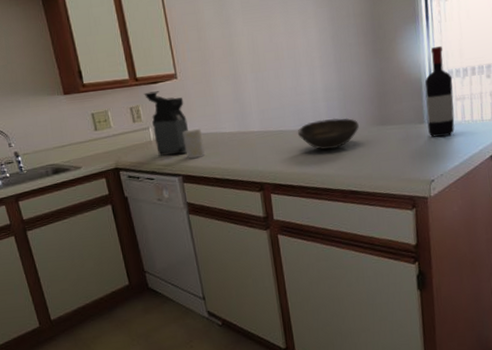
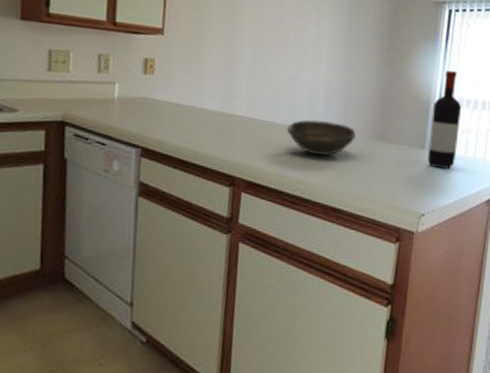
coffee maker: present [143,91,188,157] -> none [118,41,165,123]
cup: present [182,128,206,160] -> none [152,96,178,132]

